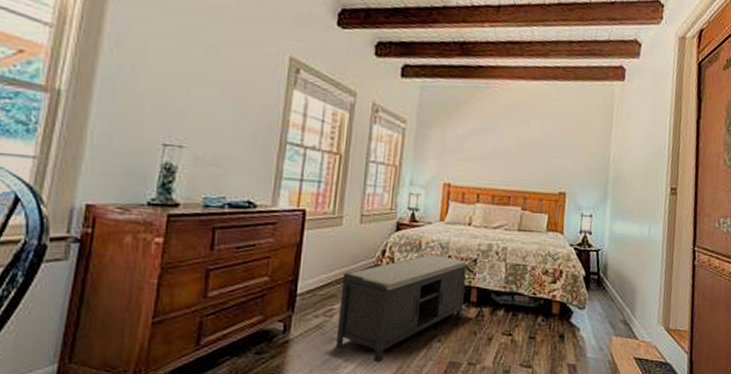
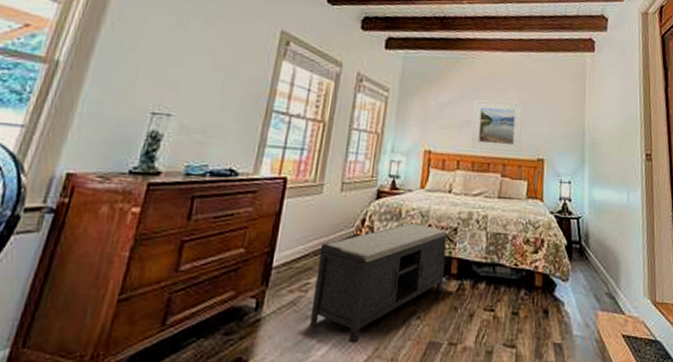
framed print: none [491,132,547,186] -> present [471,100,523,152]

